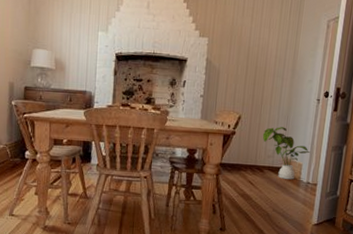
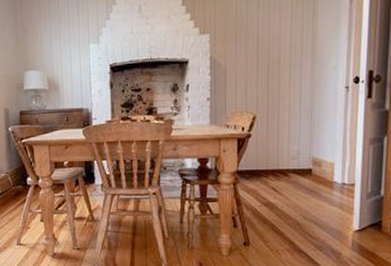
house plant: present [262,127,311,180] -> none [283,123,344,182]

